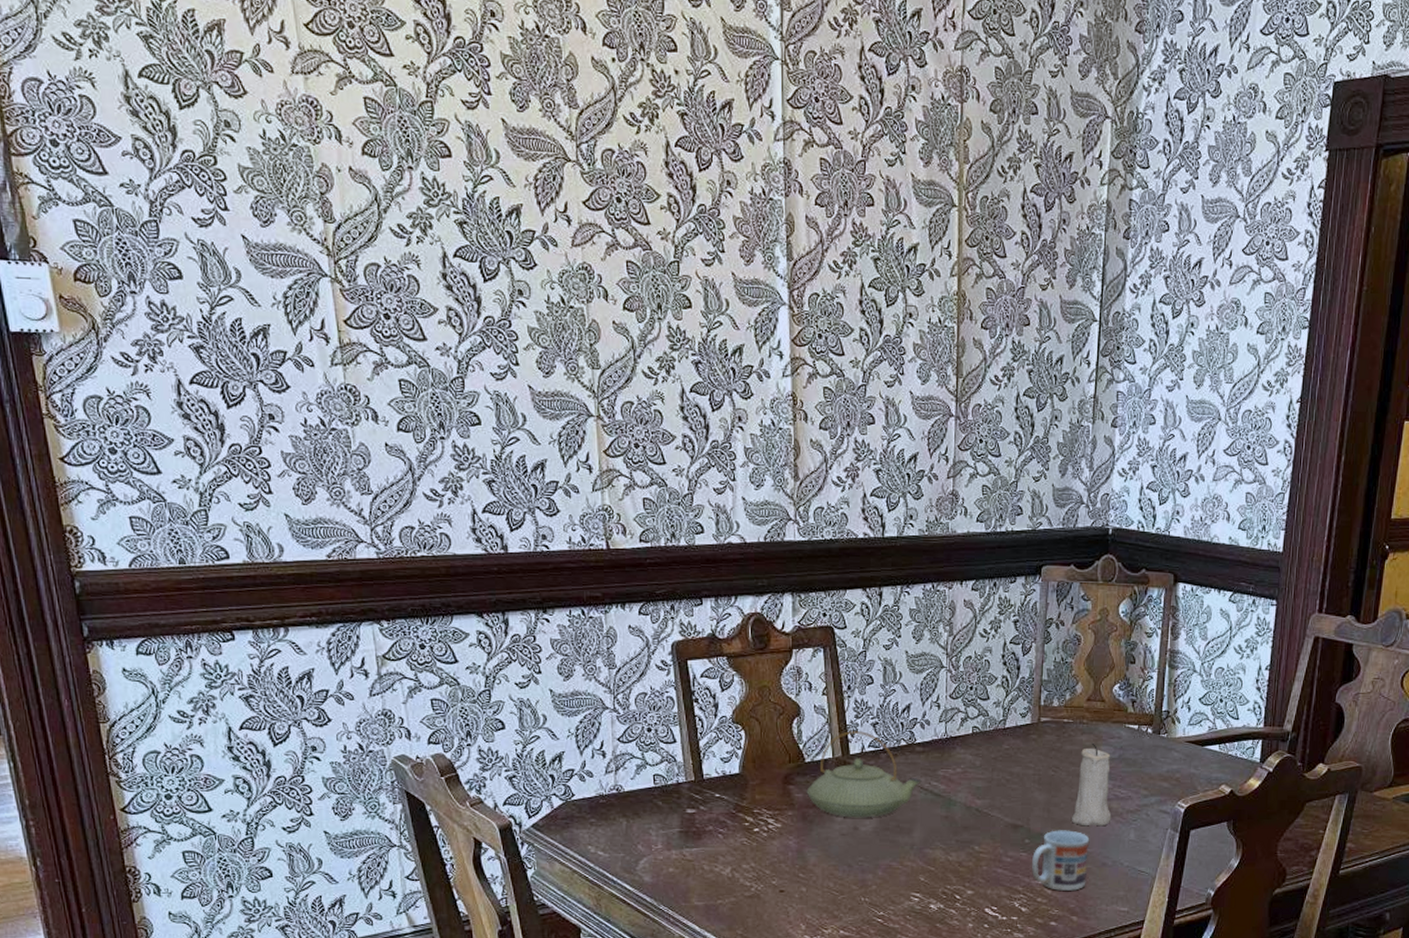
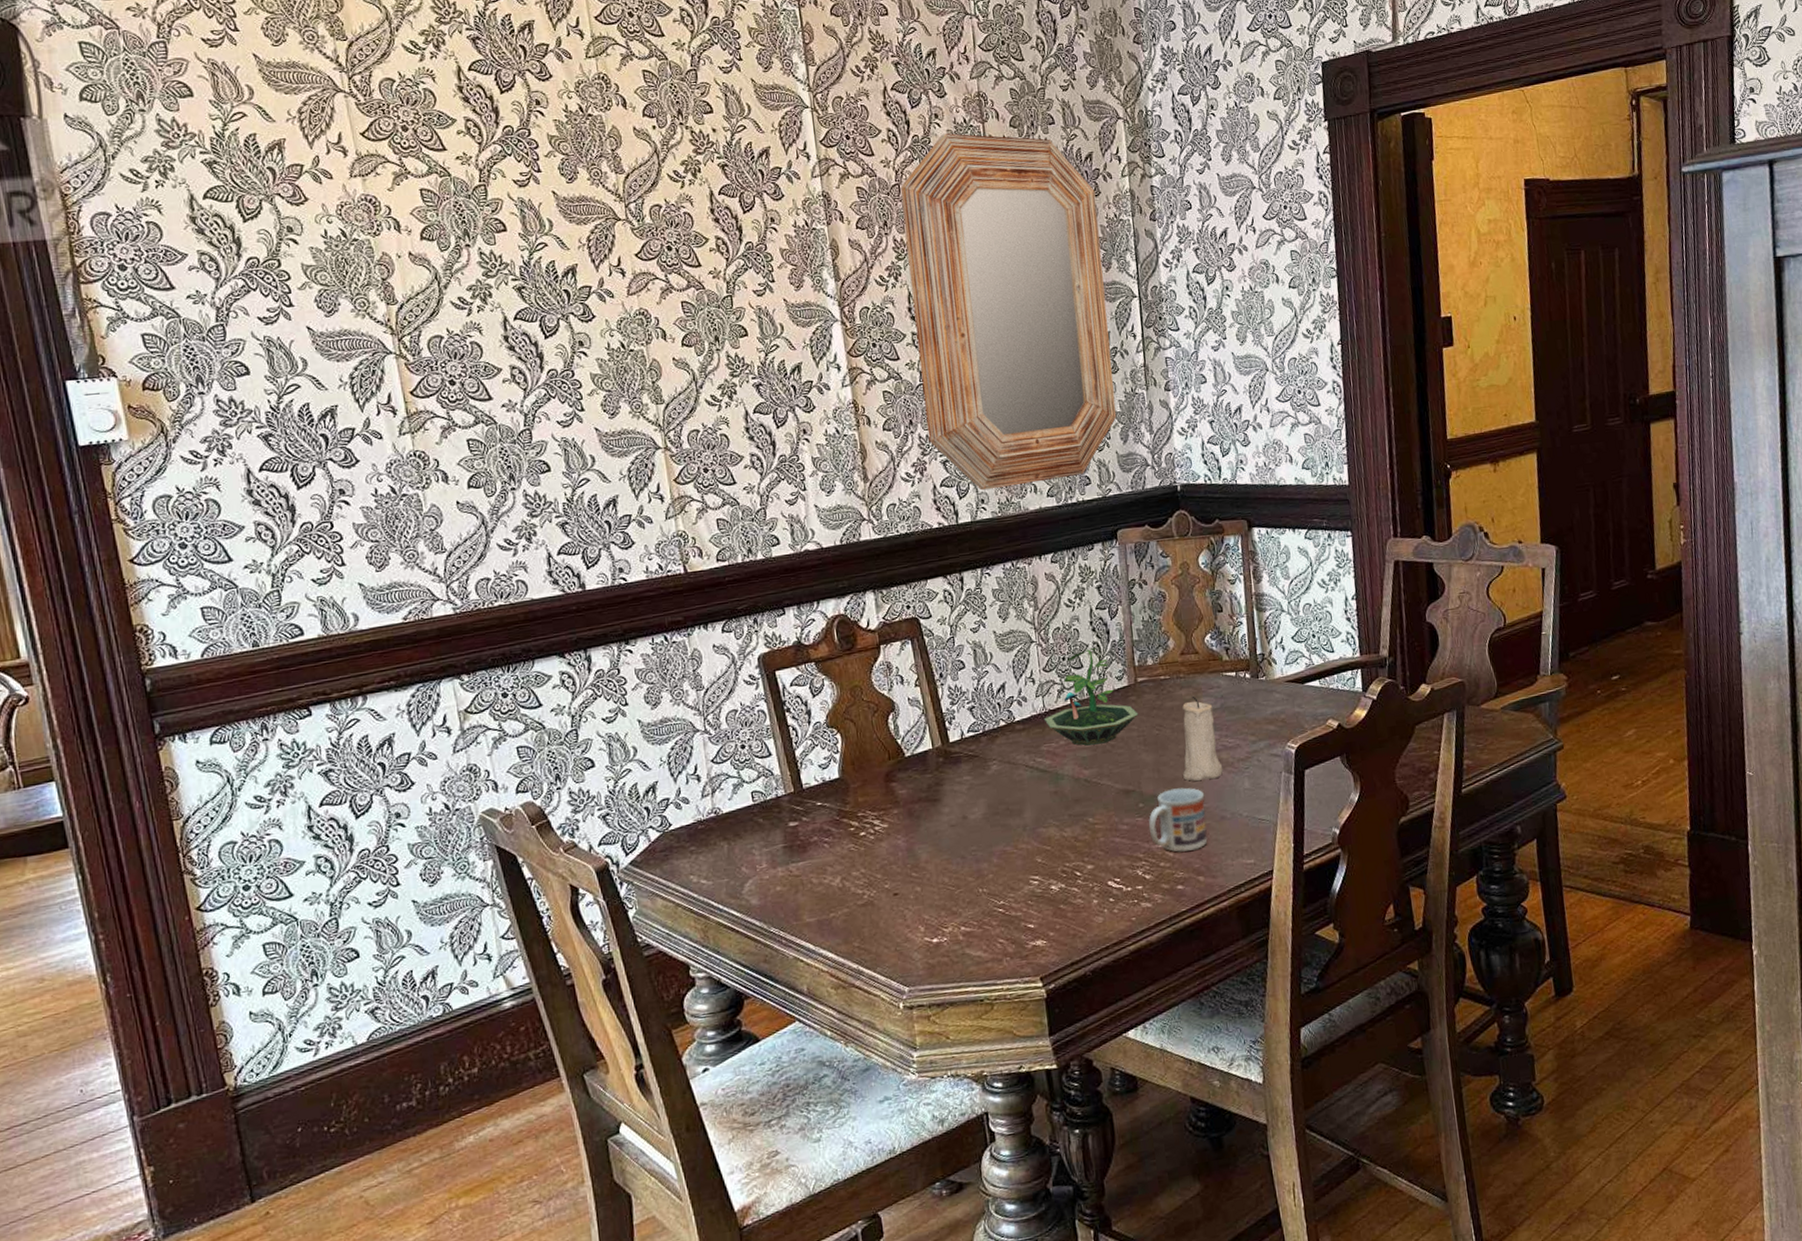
teapot: present [806,731,922,818] -> none [909,717,1026,808]
home mirror: none [864,110,1070,506] -> present [900,133,1117,491]
terrarium: none [944,681,1037,777] -> present [1043,647,1139,746]

